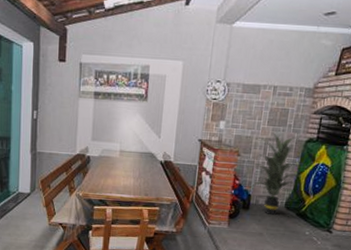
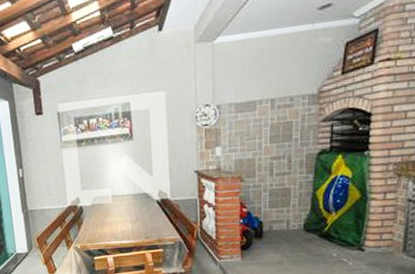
indoor plant: present [252,132,304,215] -> none [258,150,321,240]

